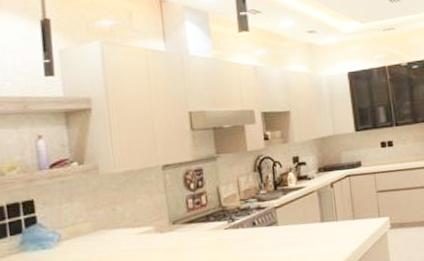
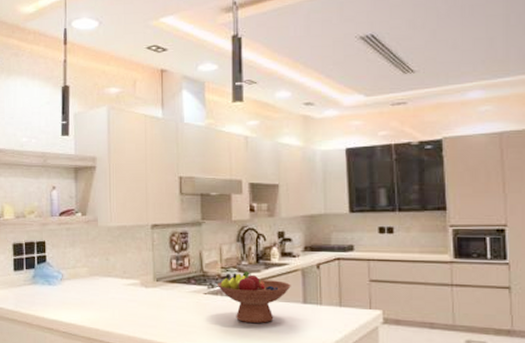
fruit bowl: none [236,200,309,251] -> present [216,272,291,324]

